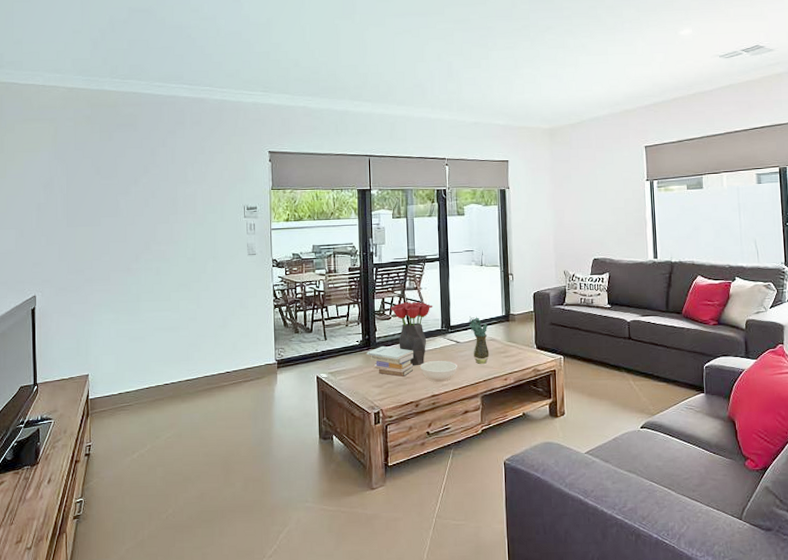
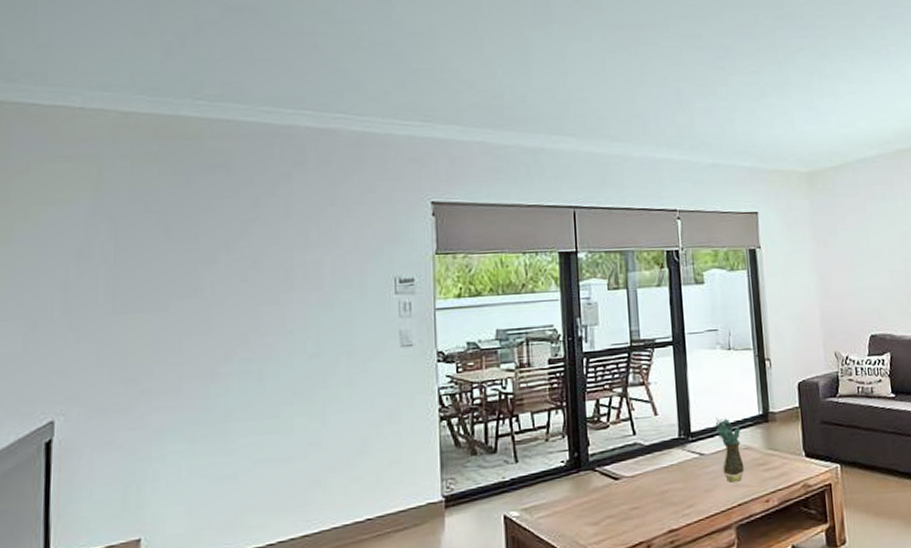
books: present [367,345,415,377] -> none [576,465,643,508]
bouquet: present [390,302,433,365] -> none [607,402,667,490]
bowl: present [420,360,457,383] -> none [652,480,703,513]

